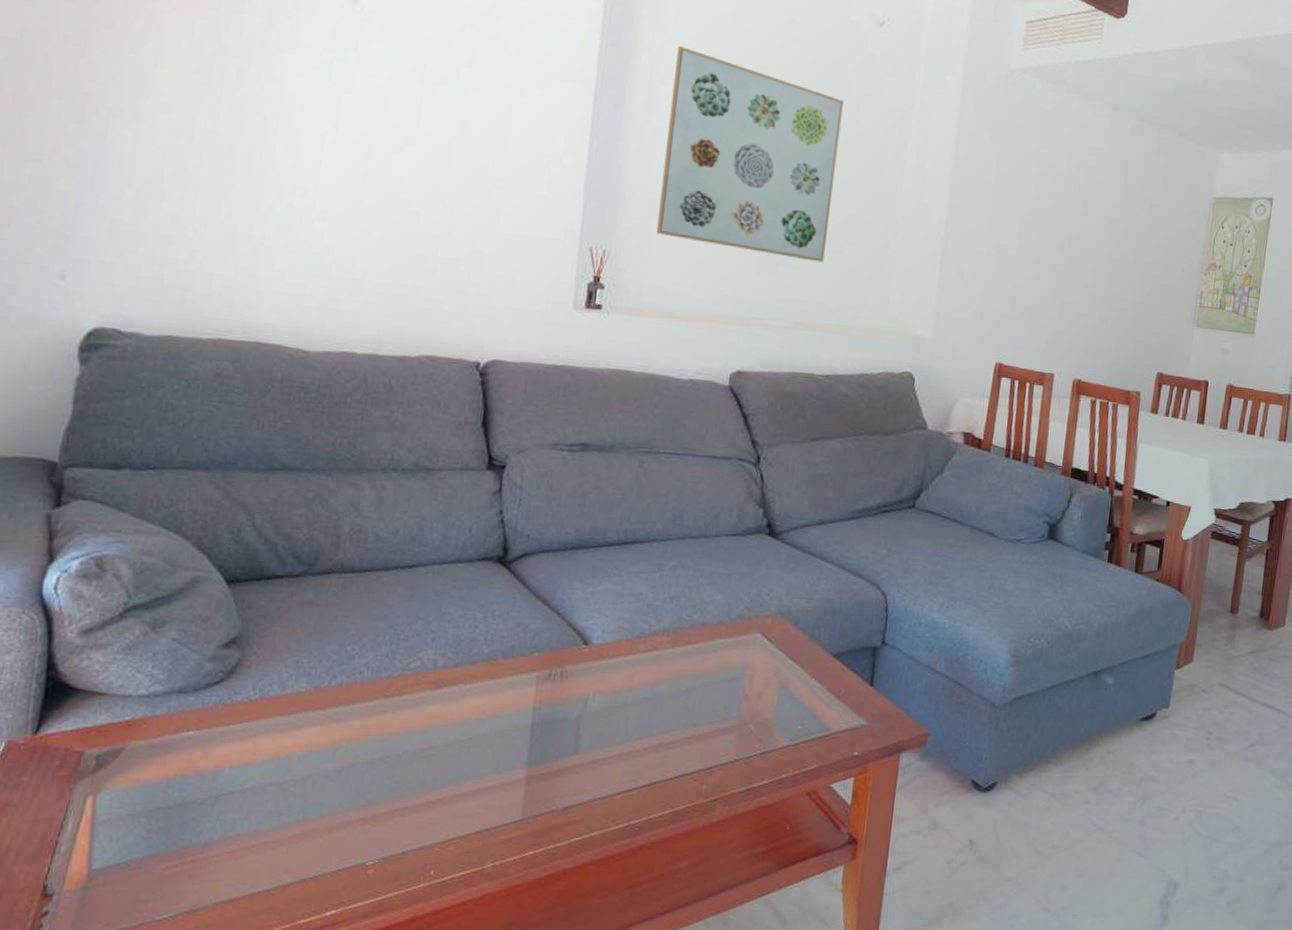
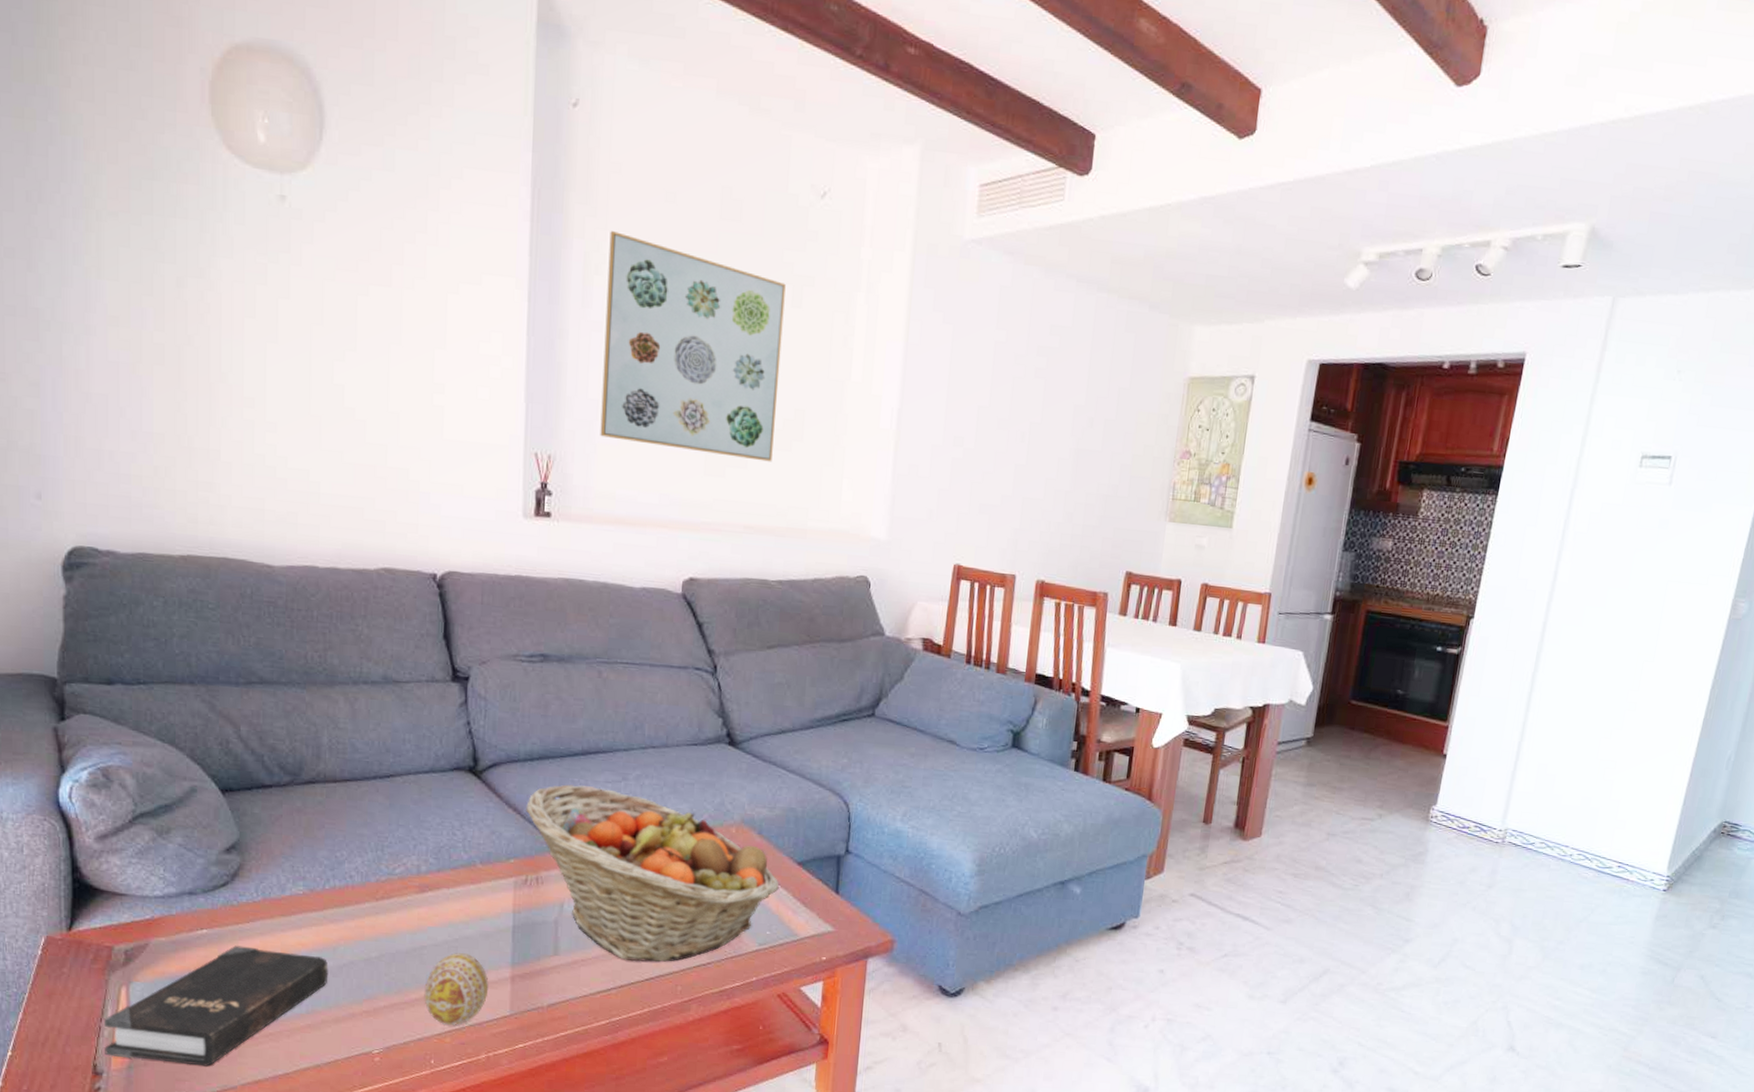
hardback book: none [58,748,326,884] -> present [104,945,329,1067]
decorative egg: none [429,753,501,832] -> present [424,953,489,1025]
fruit basket: none [553,575,813,760] -> present [525,784,779,963]

